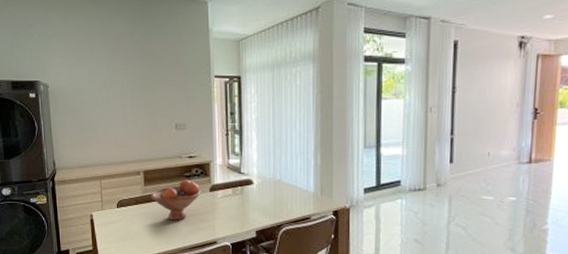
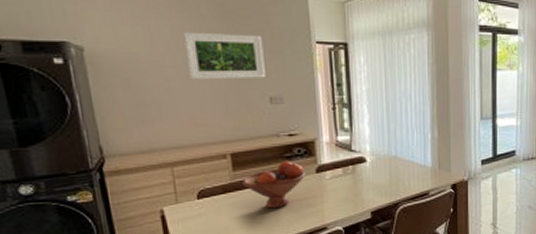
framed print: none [115,70,173,109] -> present [184,32,266,80]

